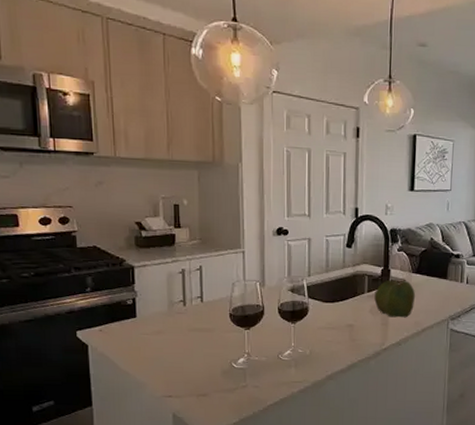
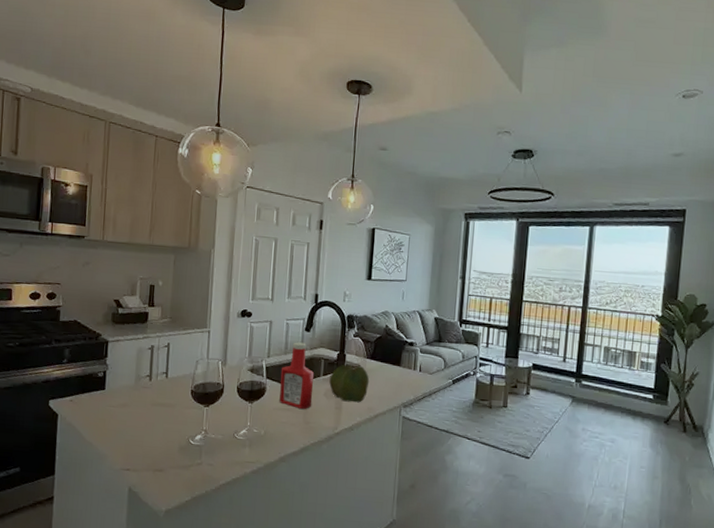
ketchup bottle: none [323,259,359,327] -> present [279,342,314,409]

